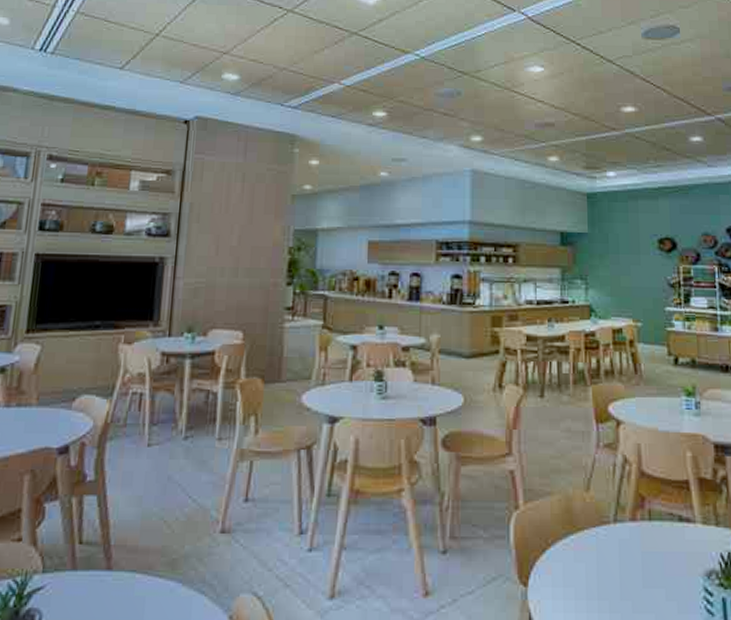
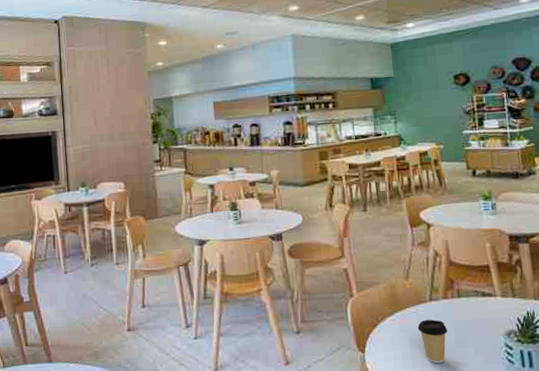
coffee cup: none [596,548,635,609] -> present [417,319,448,364]

